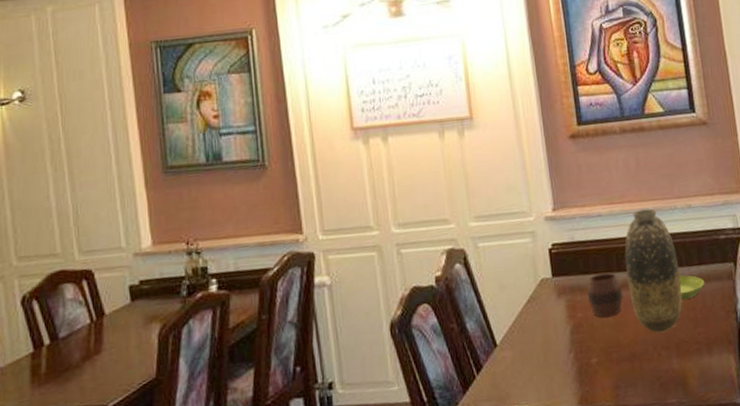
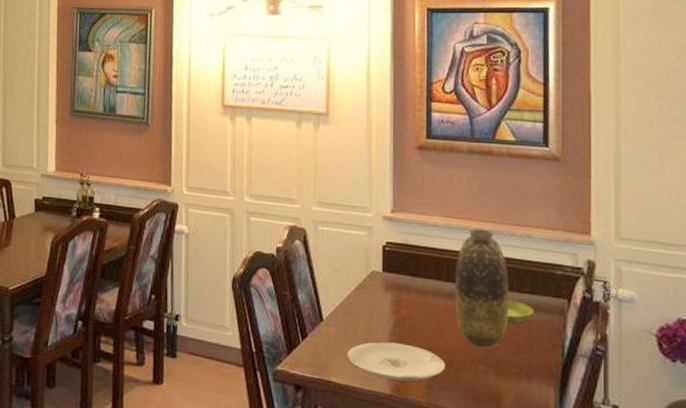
plate: none [528,348,629,392] -> present [347,341,446,382]
cup: present [587,272,623,317] -> none [414,279,449,321]

